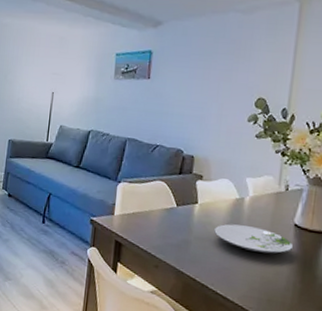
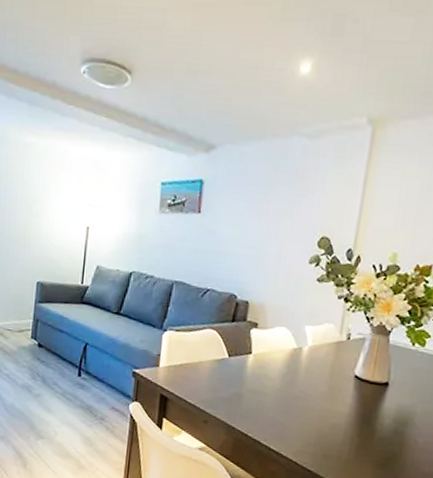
plate: present [214,224,294,254] -> none [269,375,353,407]

